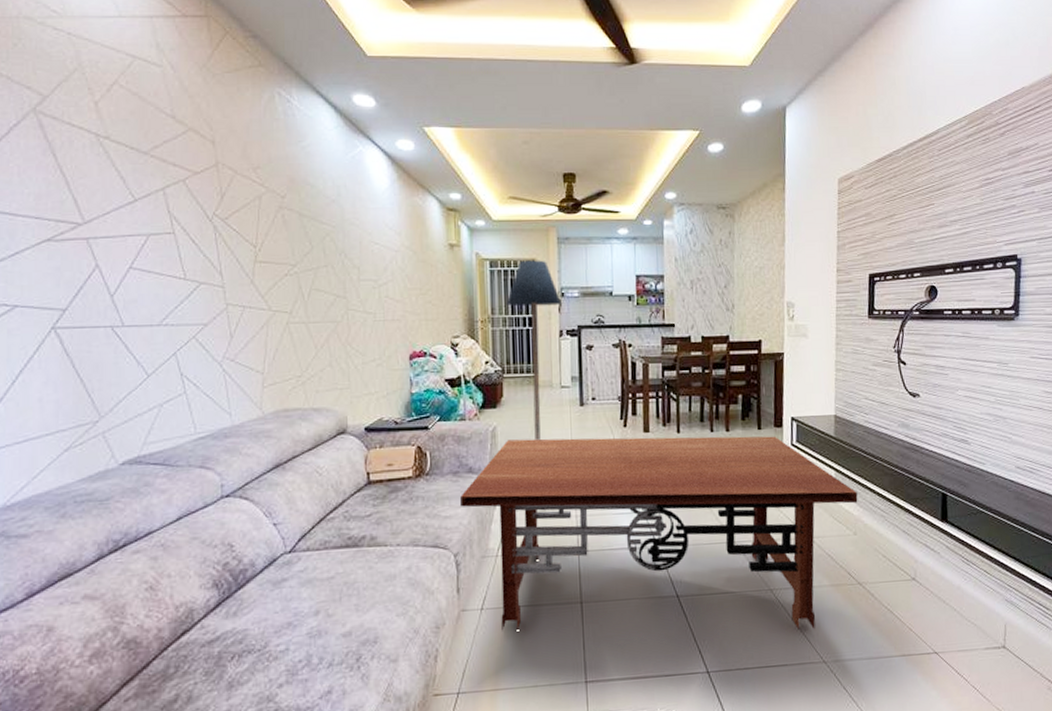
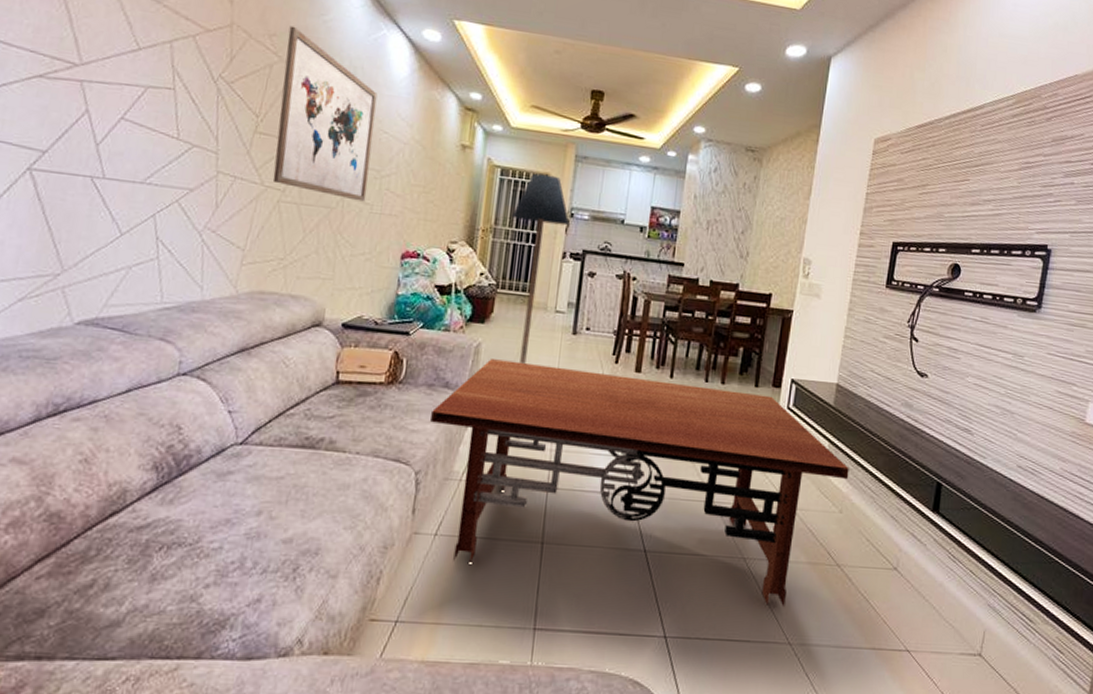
wall art: none [271,156,368,312] -> present [272,25,378,202]

